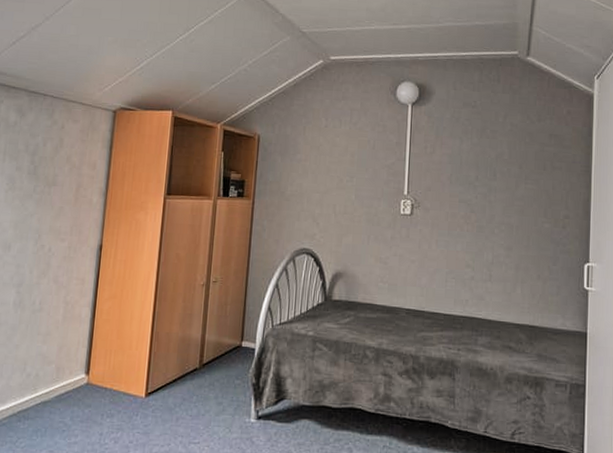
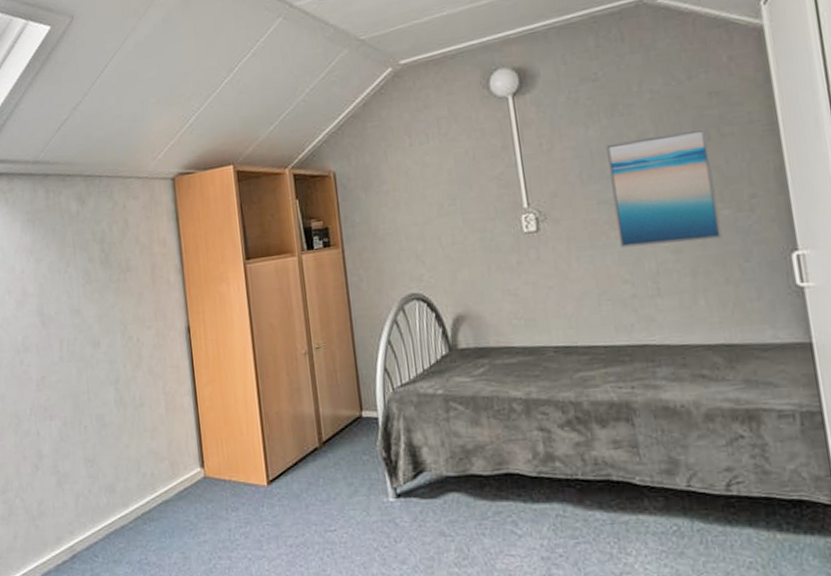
wall art: none [469,158,544,245] -> present [605,128,723,248]

